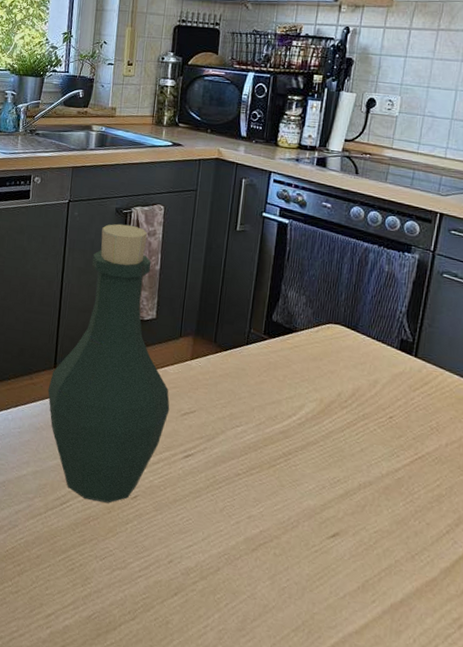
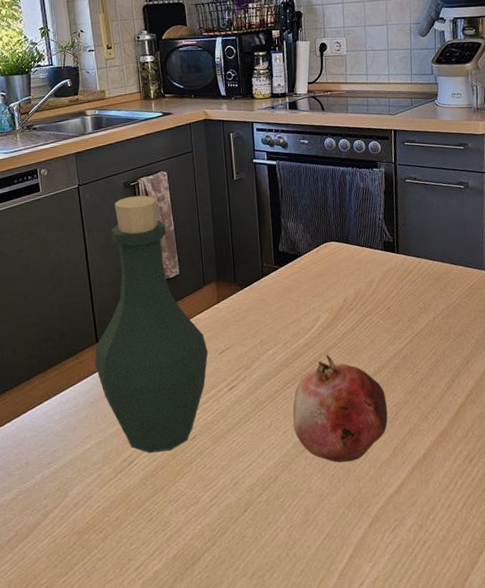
fruit: none [249,449,367,580] -> present [292,354,388,463]

